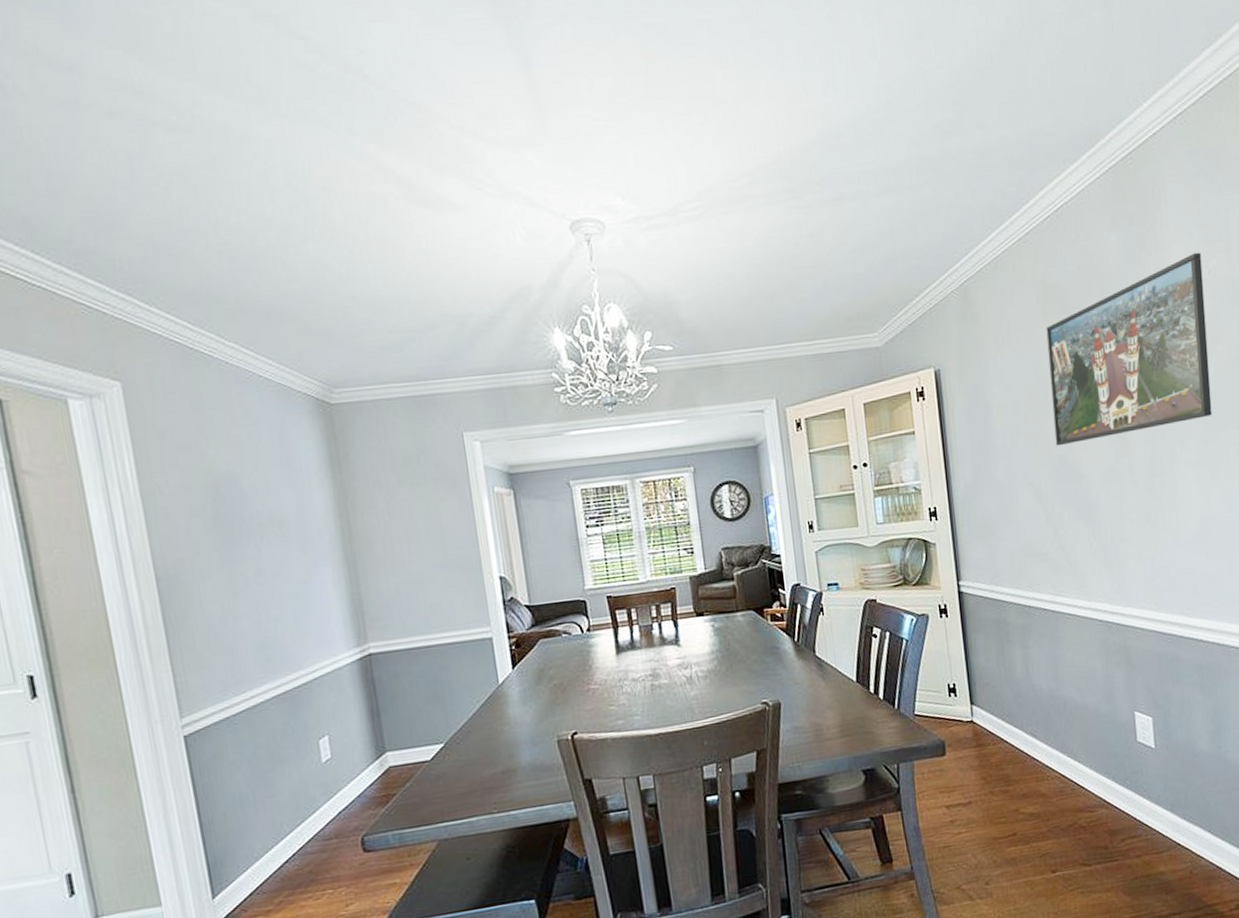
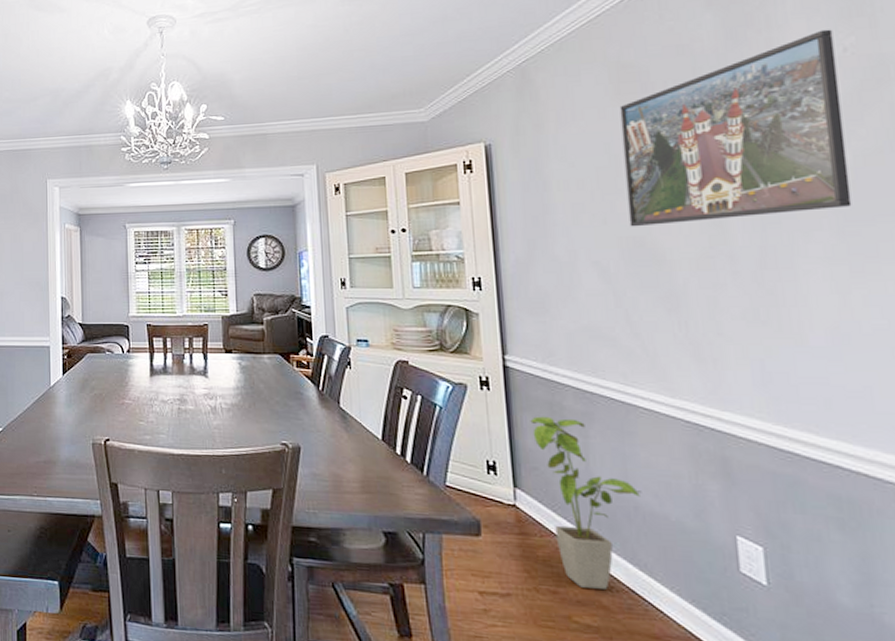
house plant: none [982,632,1069,783] -> present [530,416,642,589]

